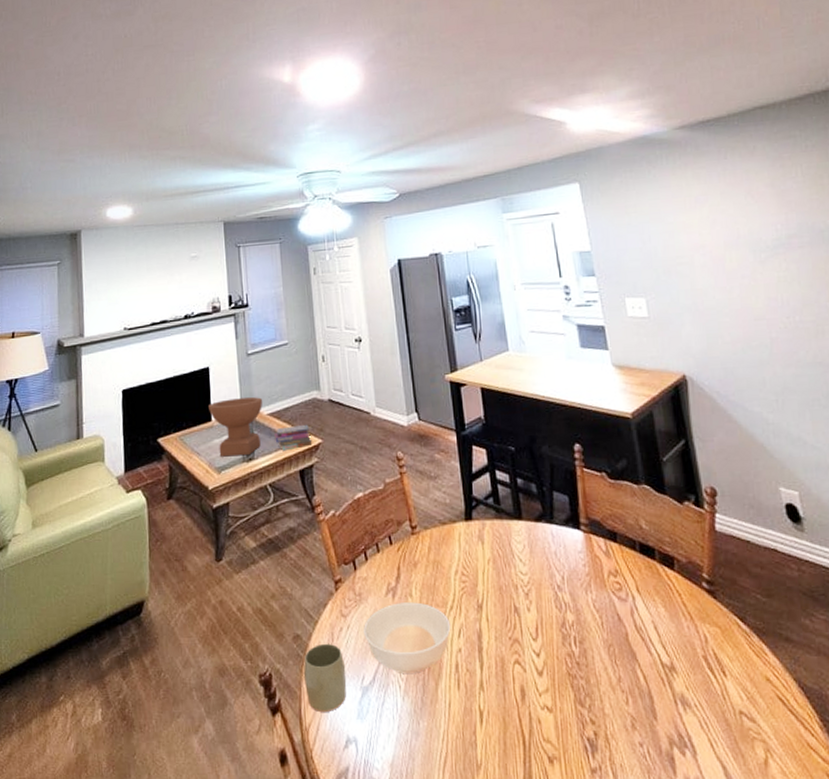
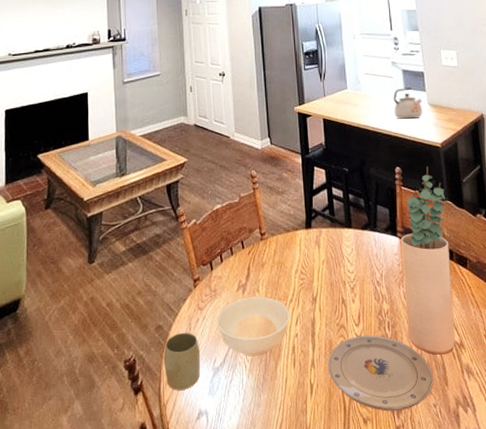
decorative bowl: present [208,397,263,457] -> none [86,120,136,172]
books: present [273,424,313,451] -> none [144,145,179,168]
plate: none [500,652,638,749] -> present [328,335,434,412]
kettle: none [567,346,606,385] -> present [393,88,423,119]
vase: none [585,442,664,680] -> present [400,166,455,355]

